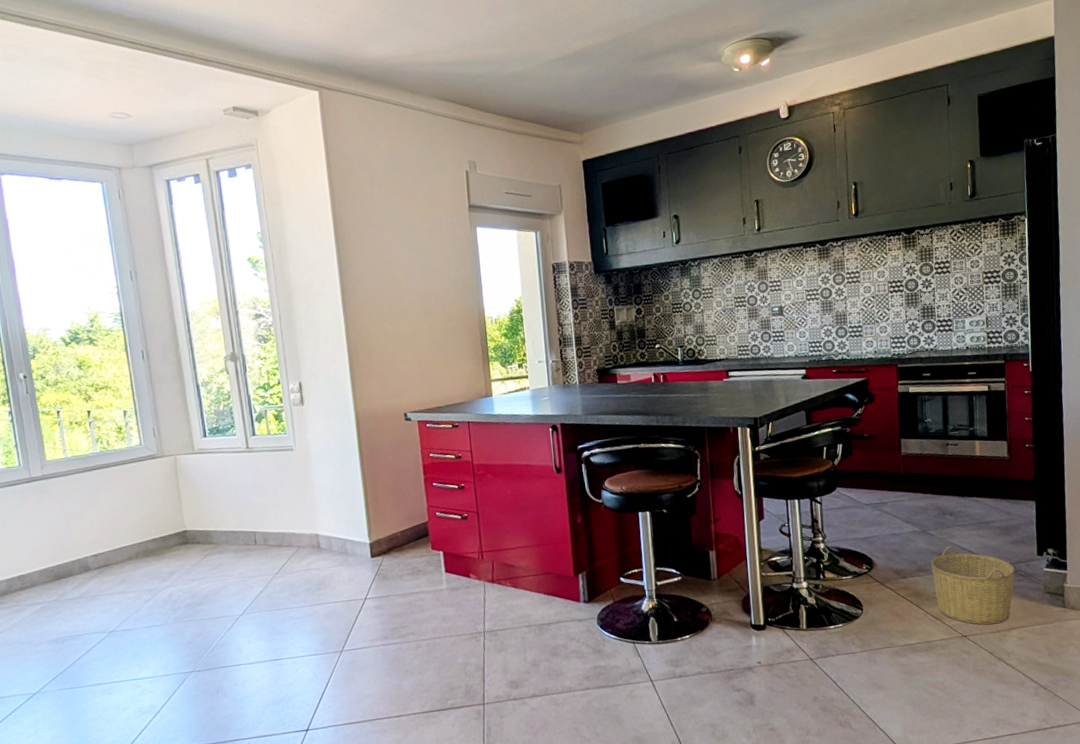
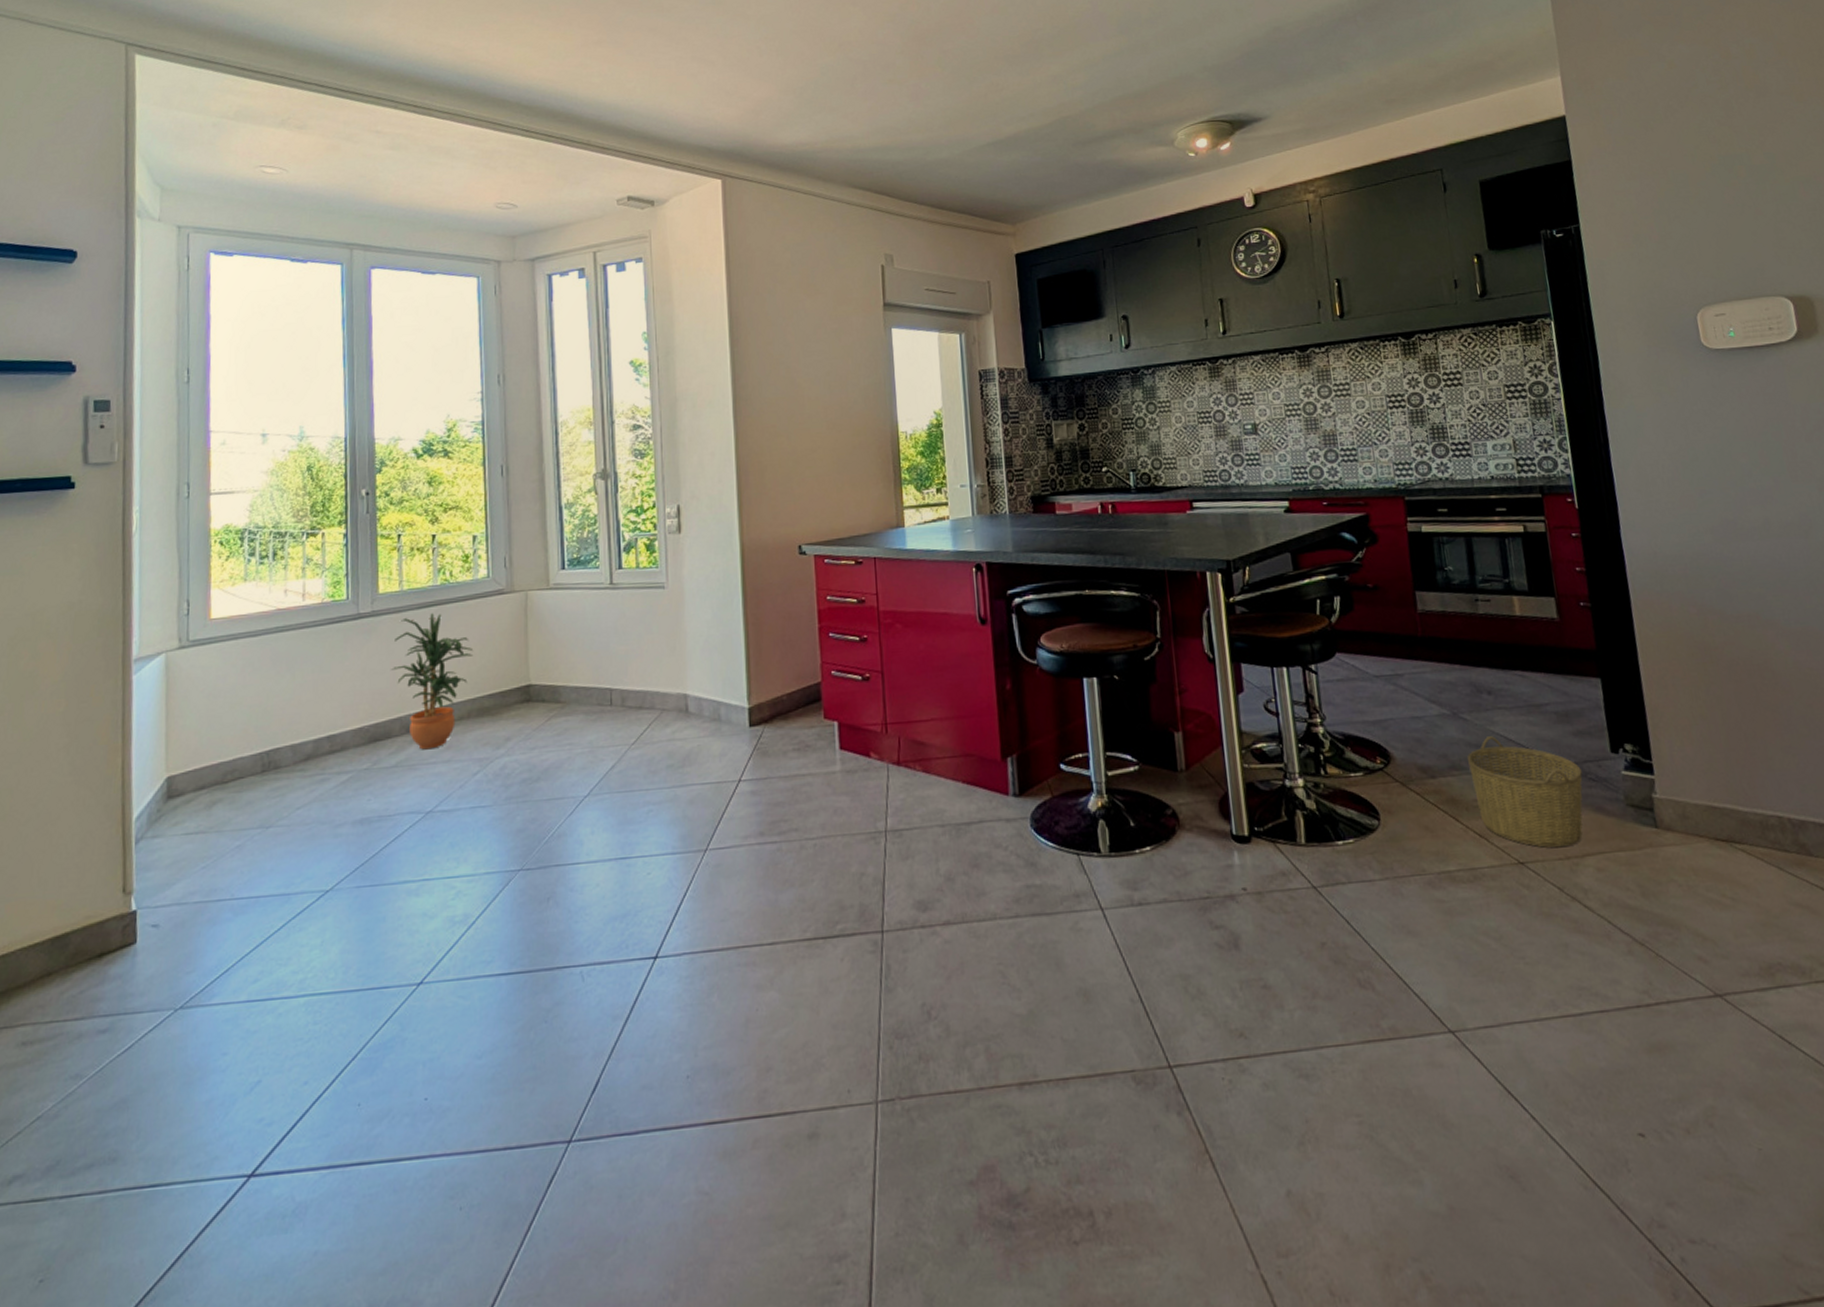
potted plant: none [65,476,135,584] -> present [391,613,474,750]

